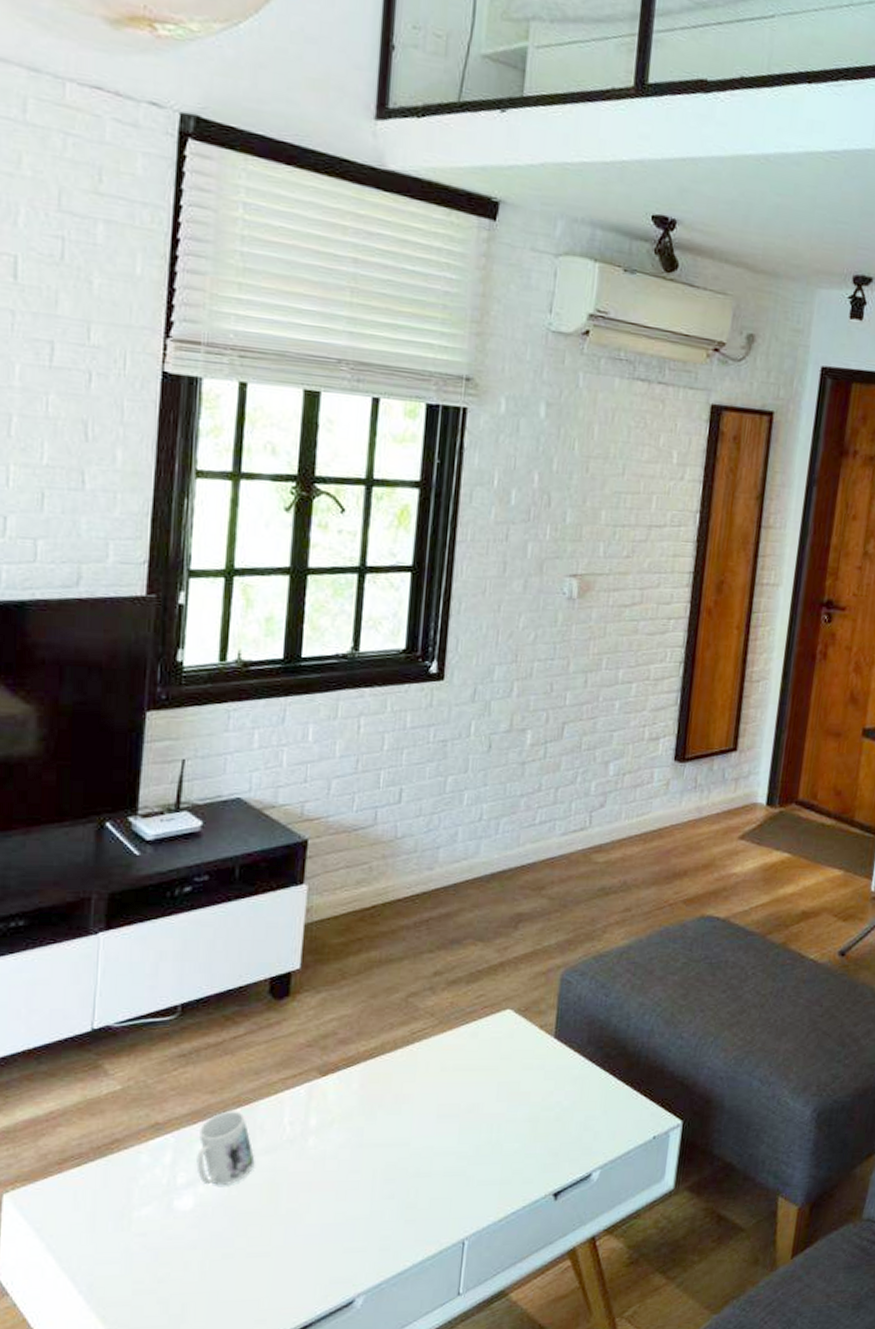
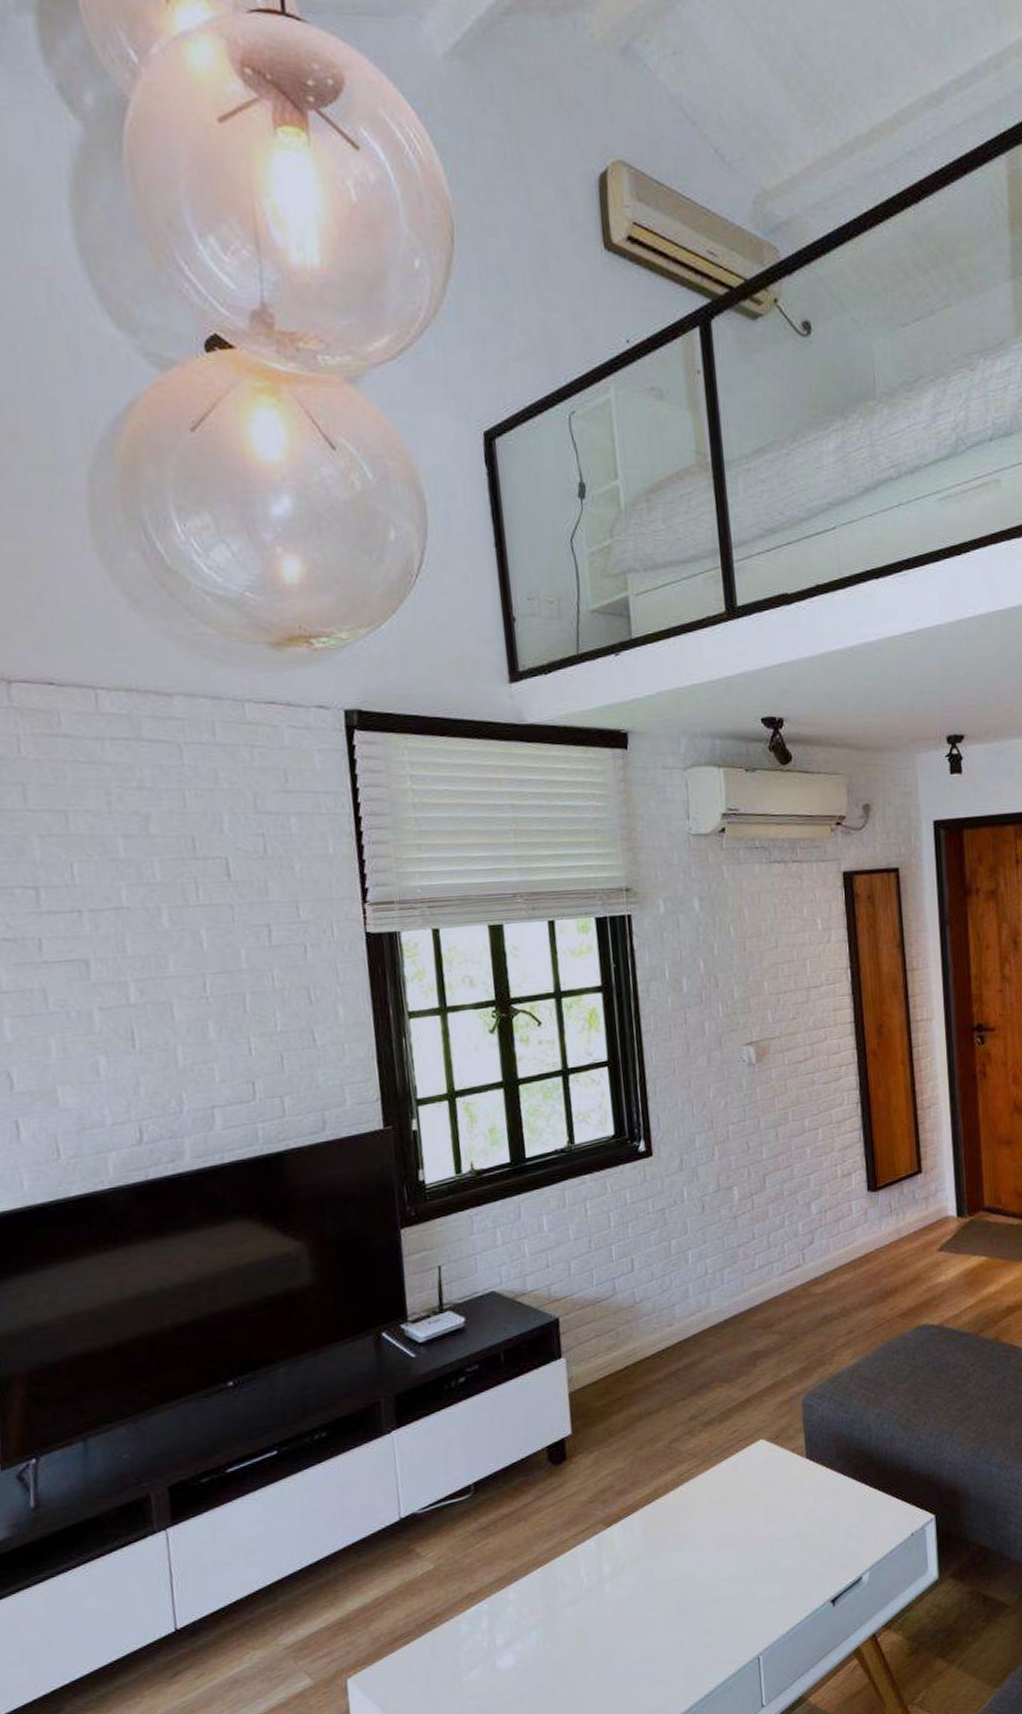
mug: present [196,1111,255,1185] -> none [507,1571,562,1642]

